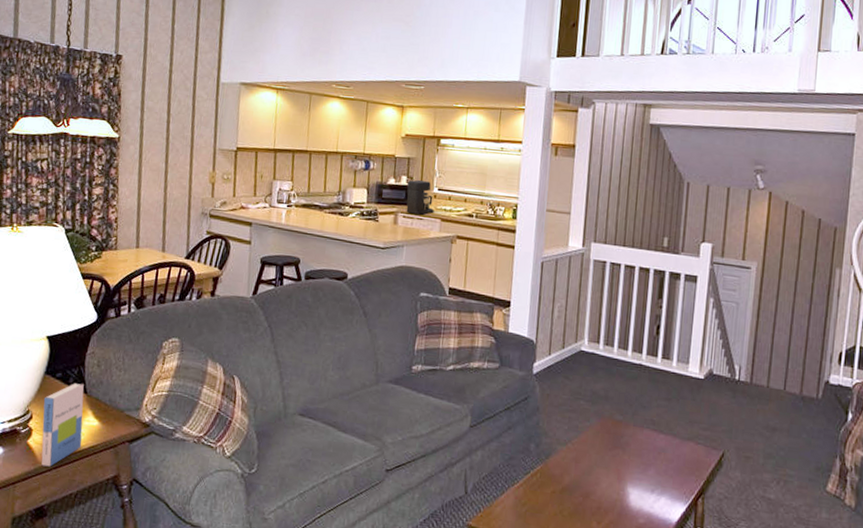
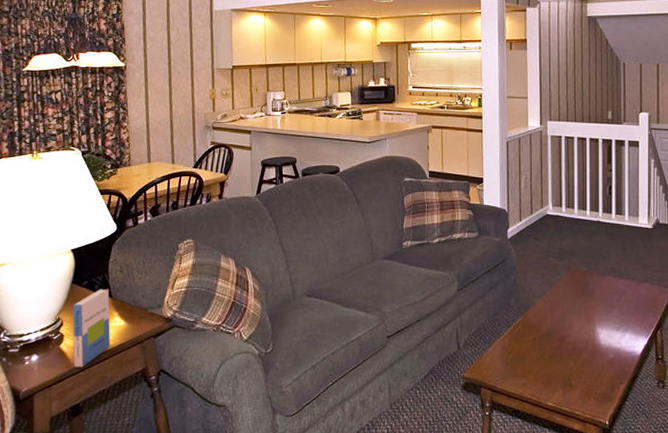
coffee maker: present [406,179,434,216] -> none [385,80,411,111]

